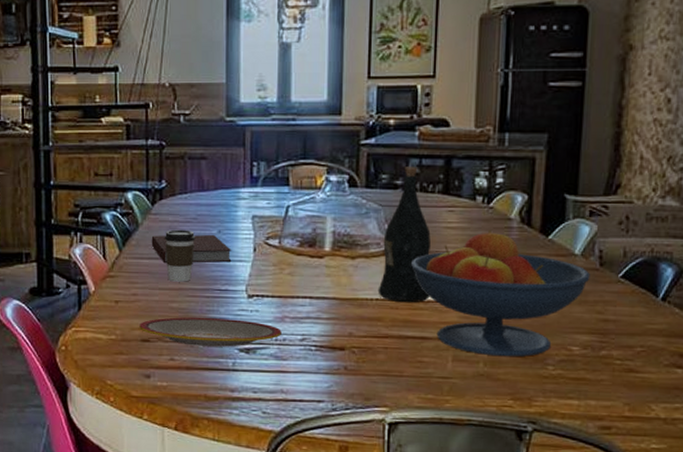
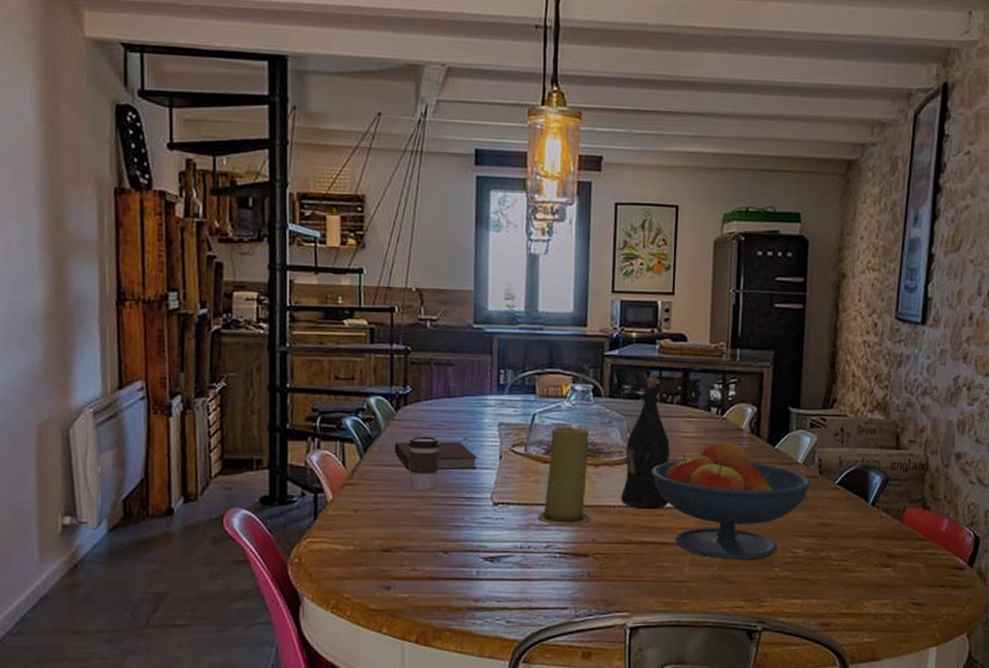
plate: present [139,317,281,347] -> none [380,525,526,556]
candle: none [292,218,347,318] -> present [537,426,591,525]

